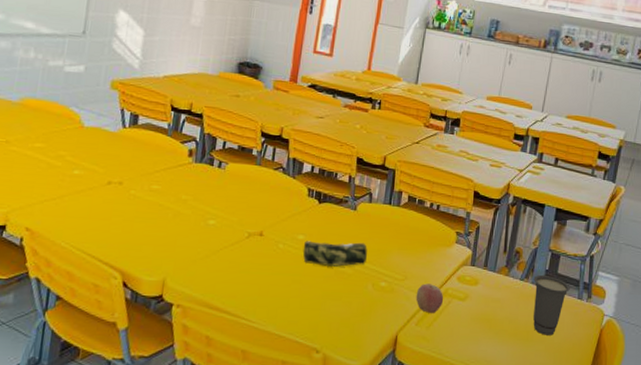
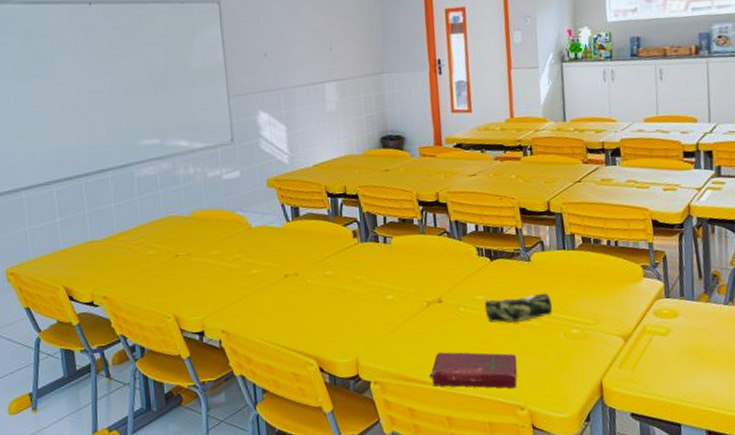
book: none [234,285,323,331] -> present [429,352,517,389]
apple: present [416,283,444,313] -> none [612,323,644,354]

